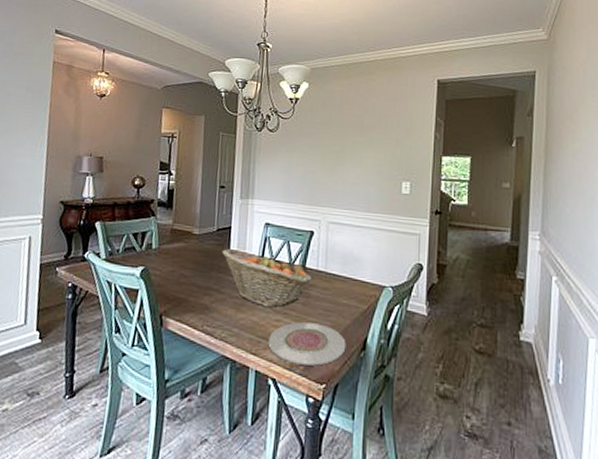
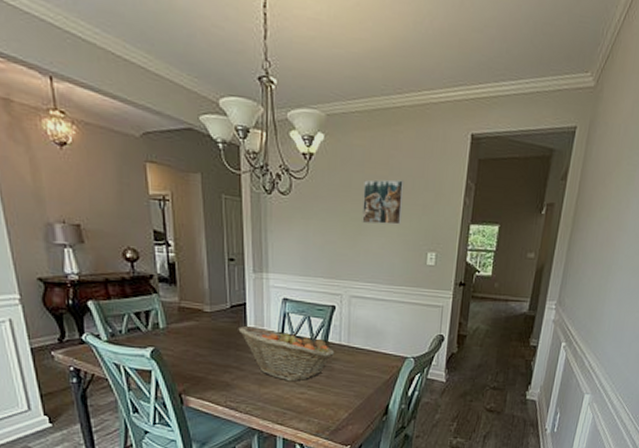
plate: present [268,322,346,366] -> none [294,393,369,431]
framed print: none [340,118,379,157] -> present [362,179,405,225]

